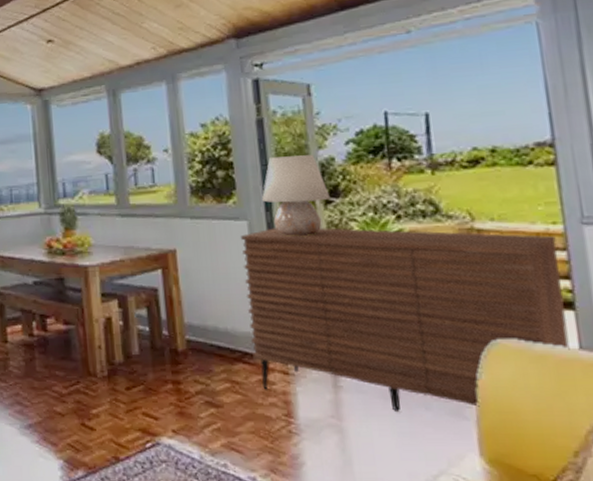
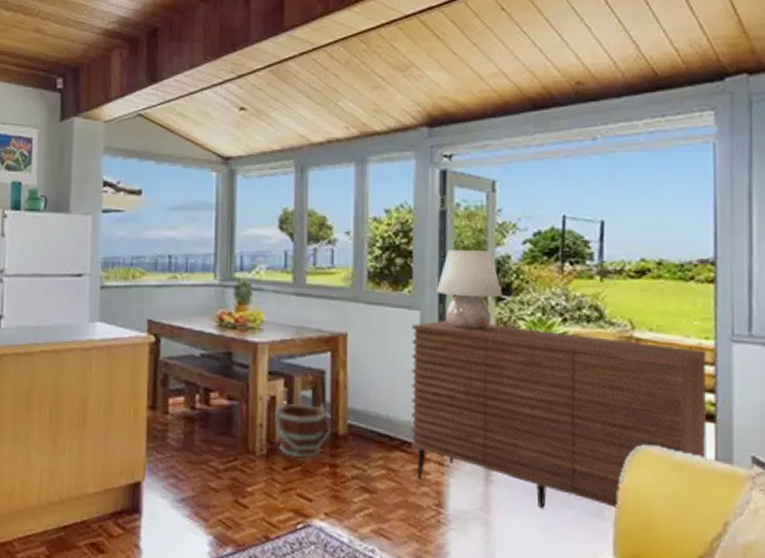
bucket: none [111,321,171,377] -> present [274,403,332,458]

